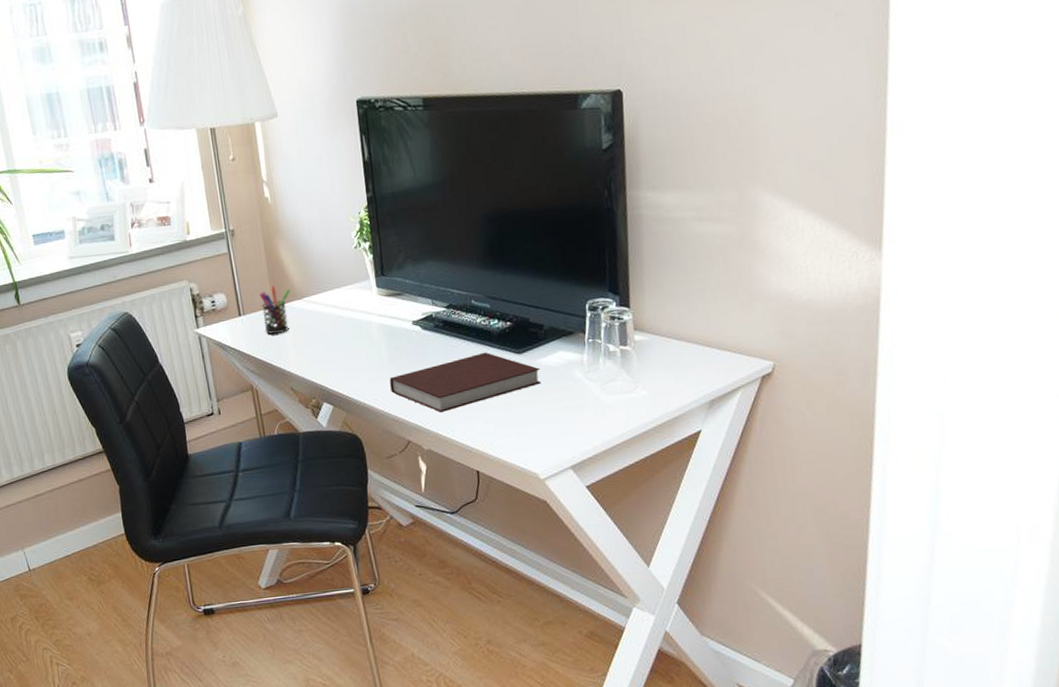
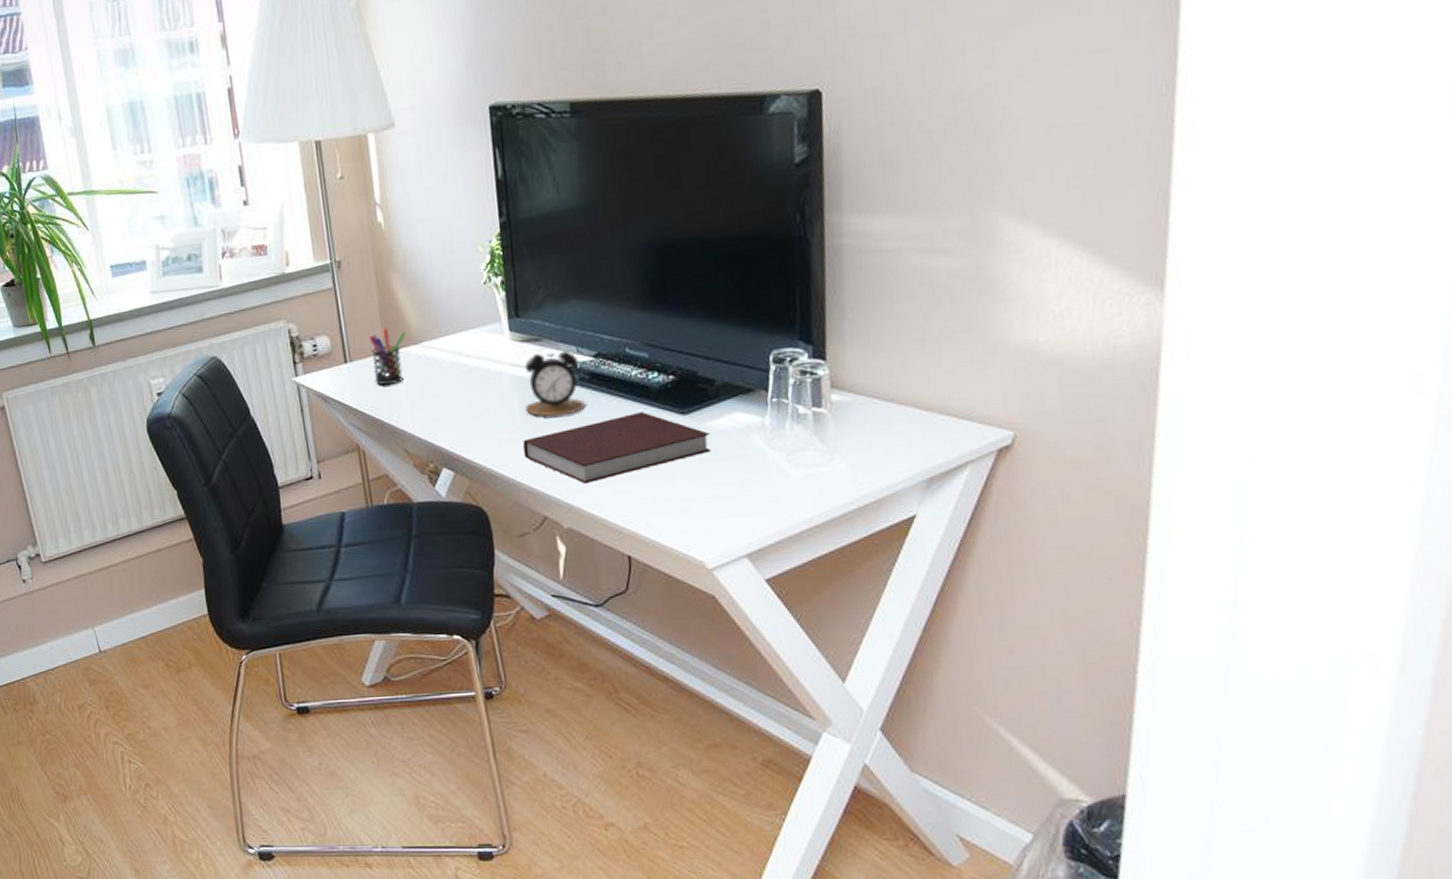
alarm clock: none [389,299,440,358] -> present [524,345,585,417]

